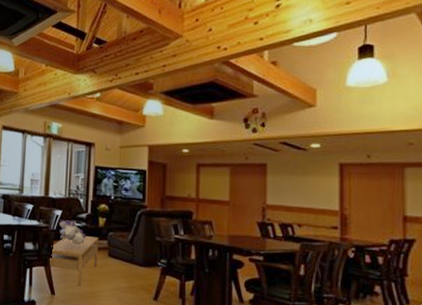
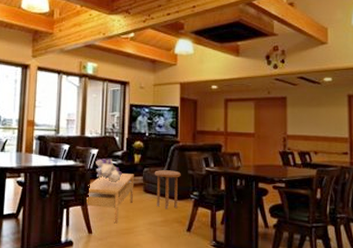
side table: none [119,235,148,276] -> present [154,170,181,210]

